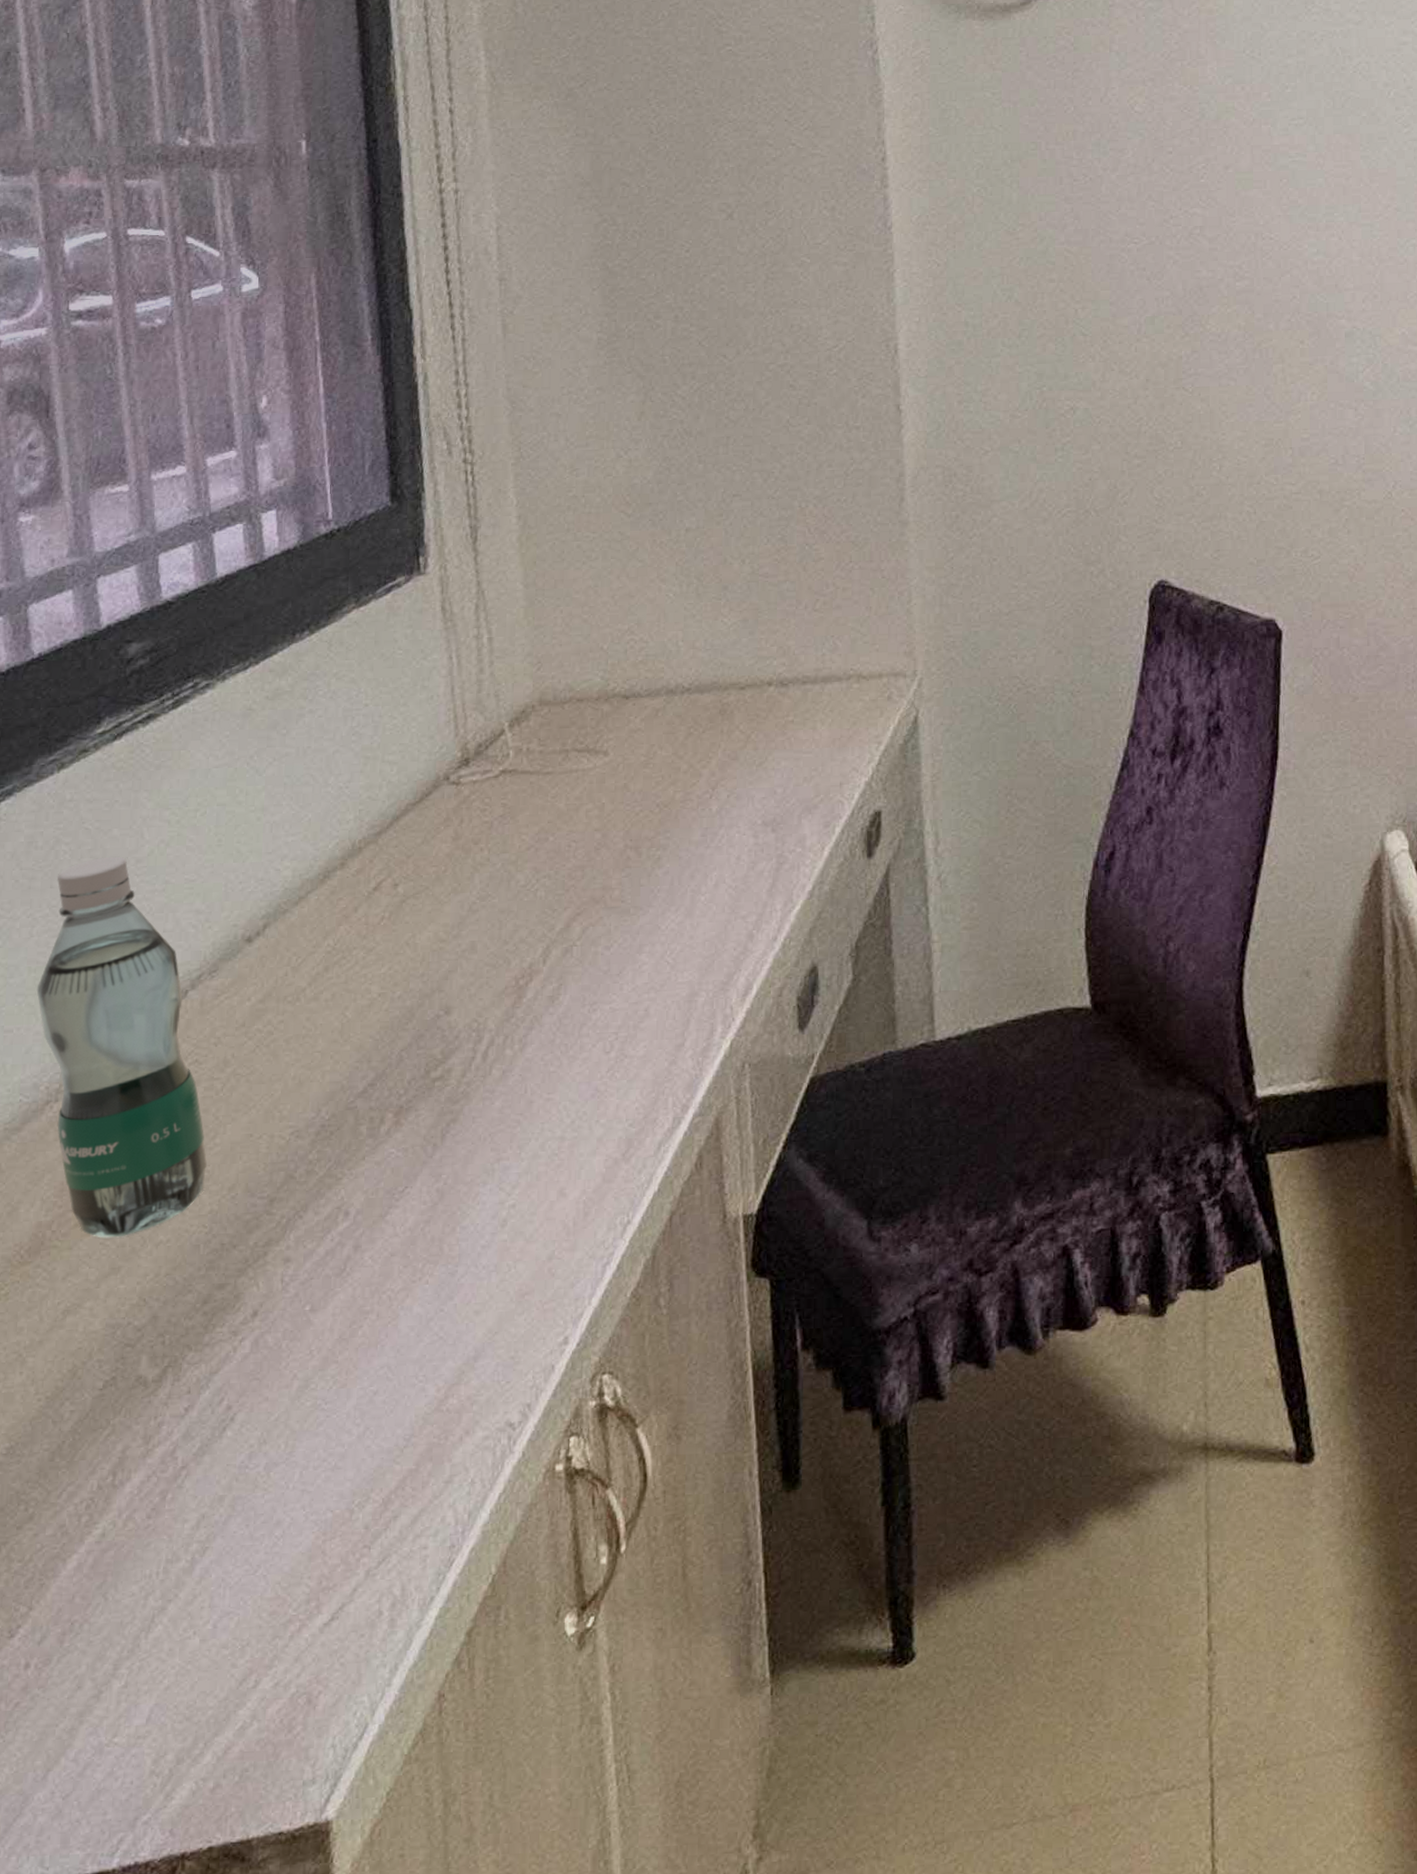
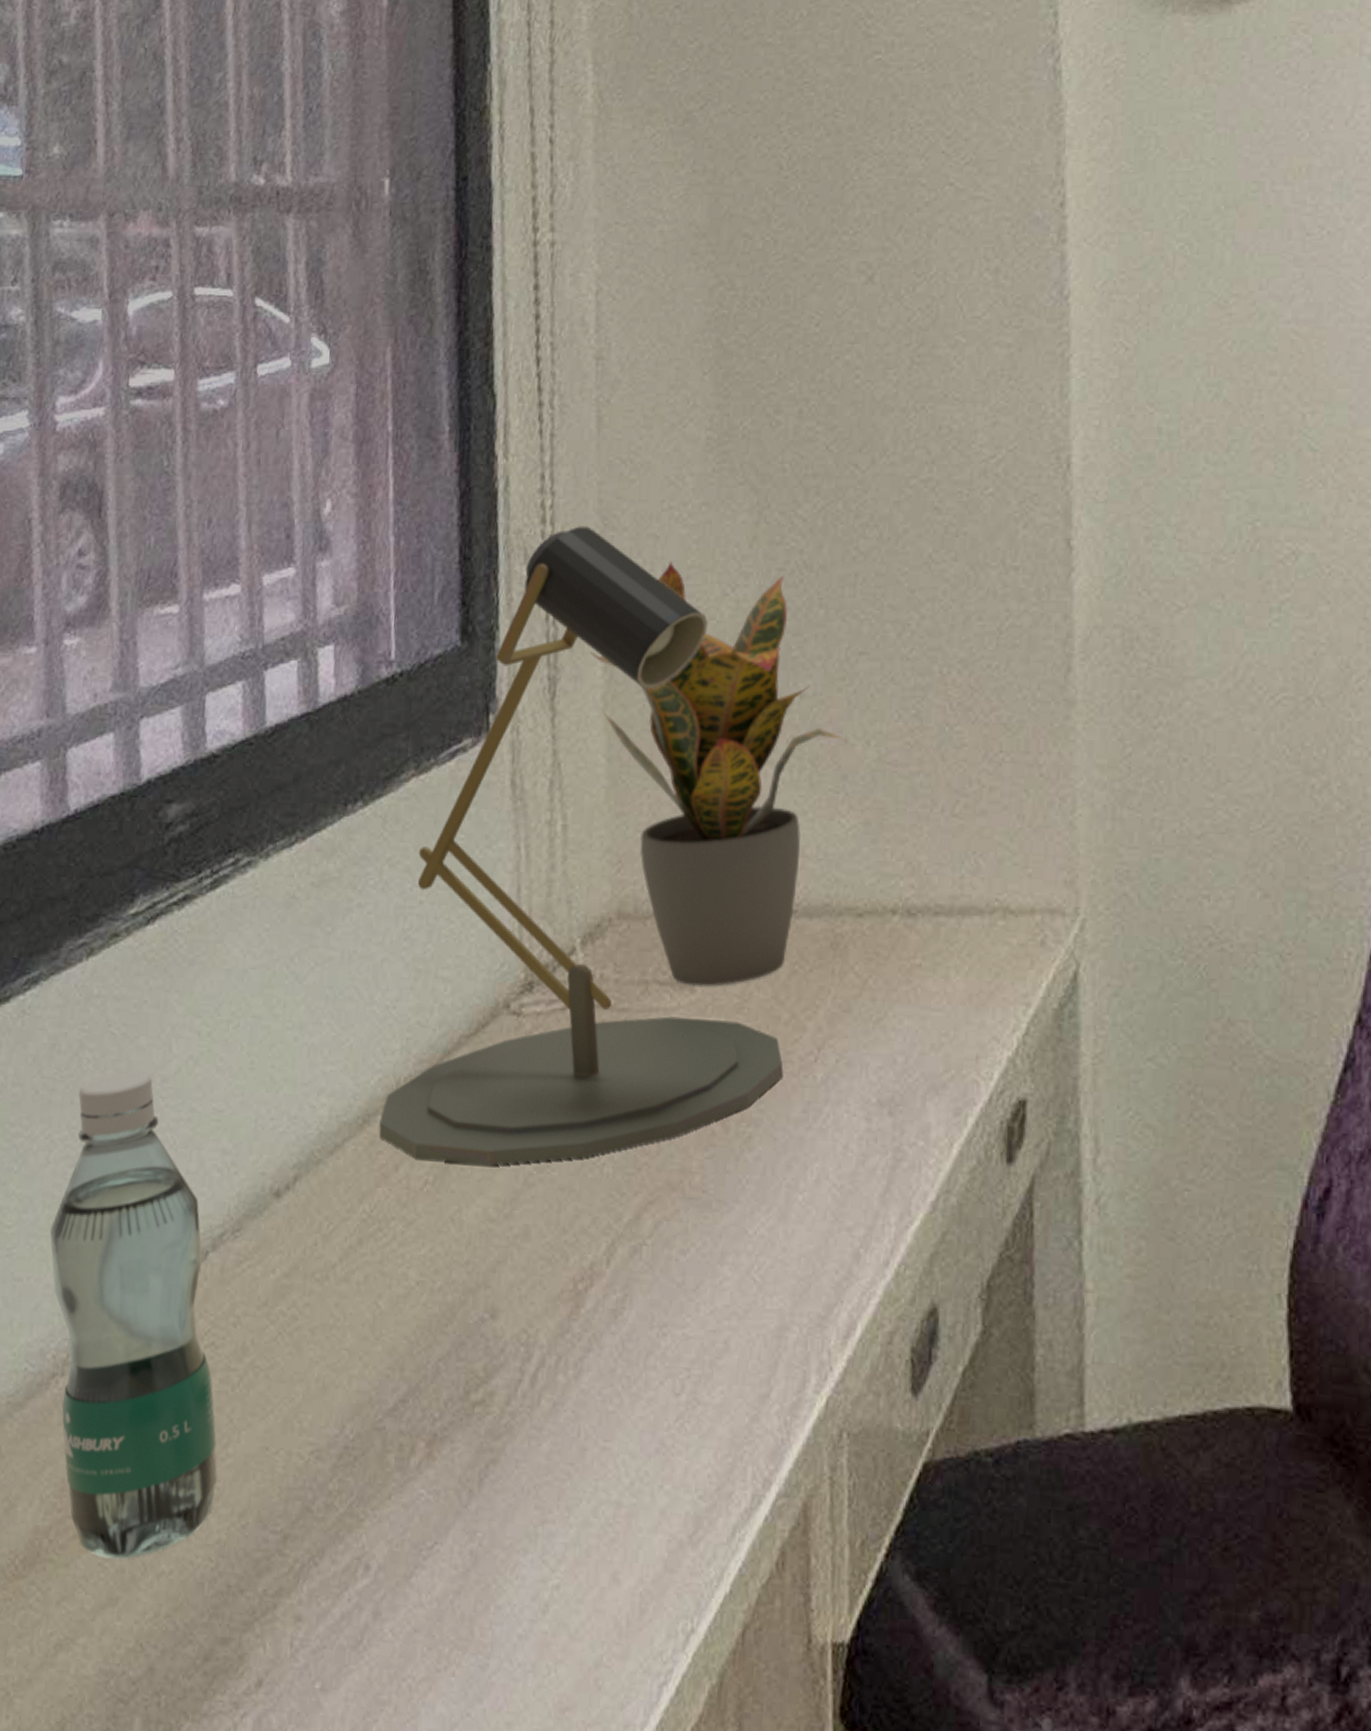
desk lamp: none [338,409,685,901] -> present [379,526,784,1166]
potted plant: none [505,433,728,751] -> present [590,561,849,986]

